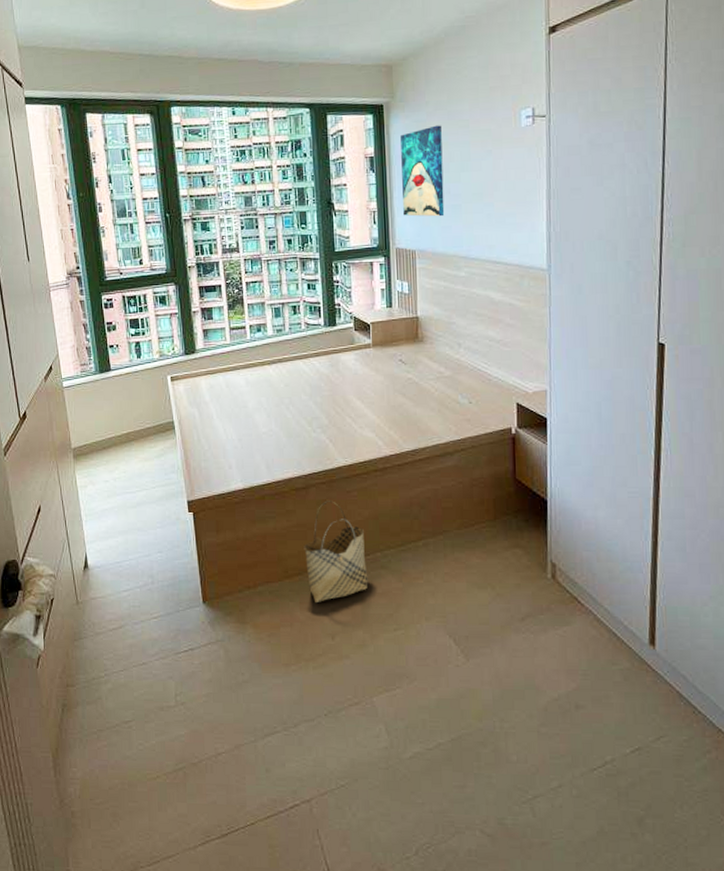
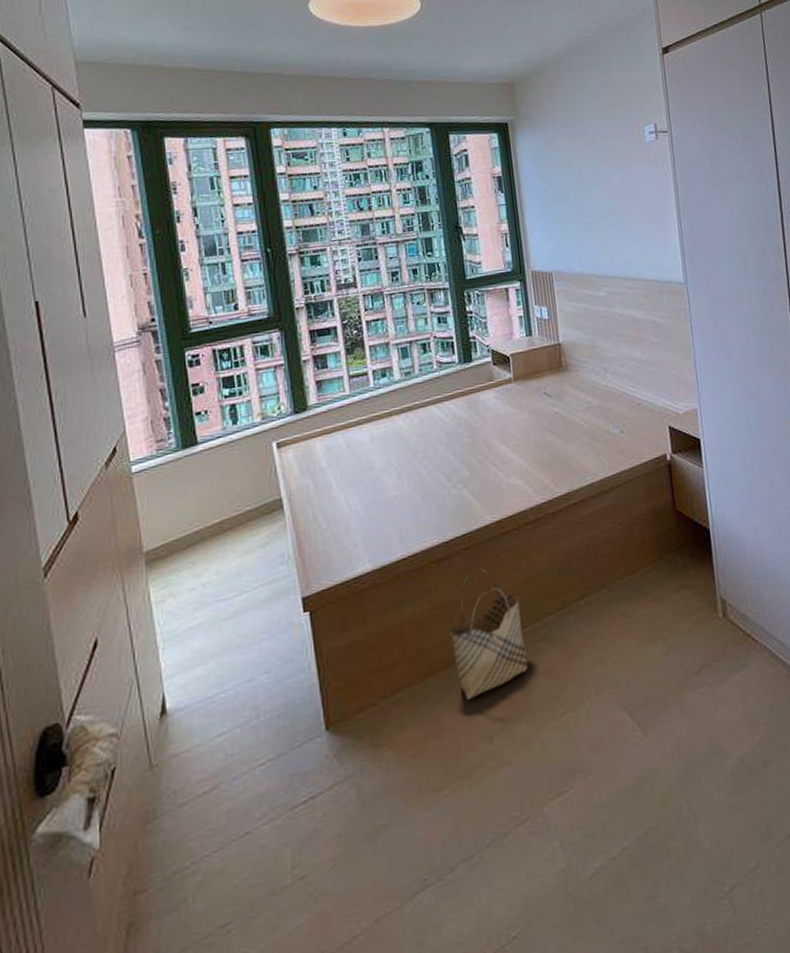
wall art: present [400,125,445,217] -> none [528,142,579,237]

